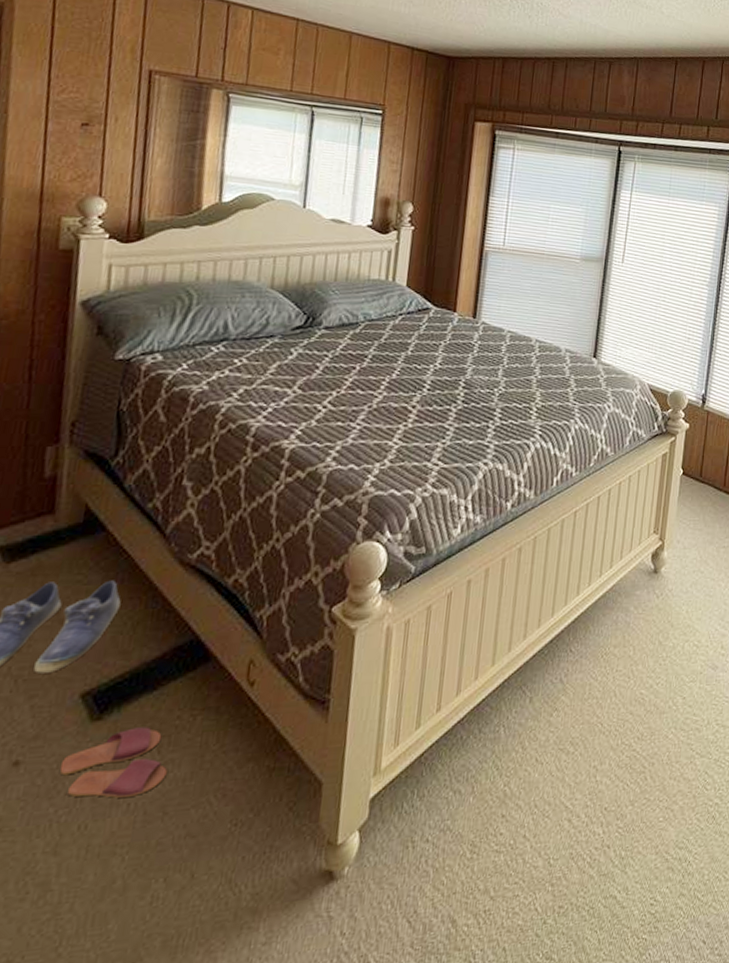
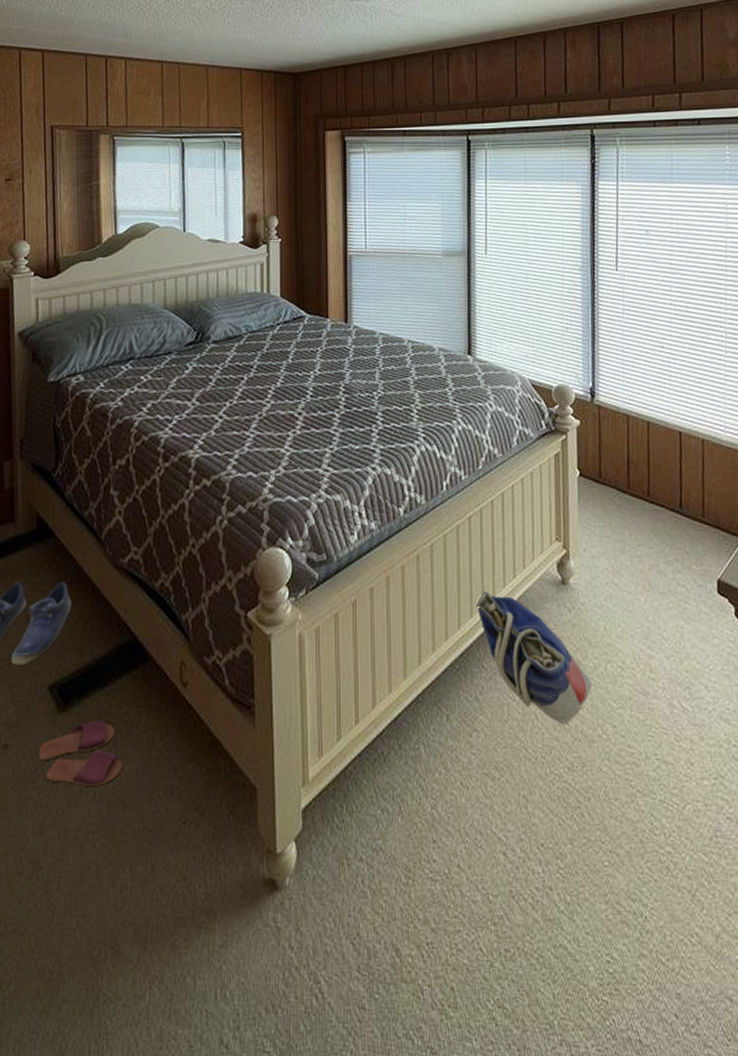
tote bag: none [572,581,669,700] -> present [476,592,591,725]

